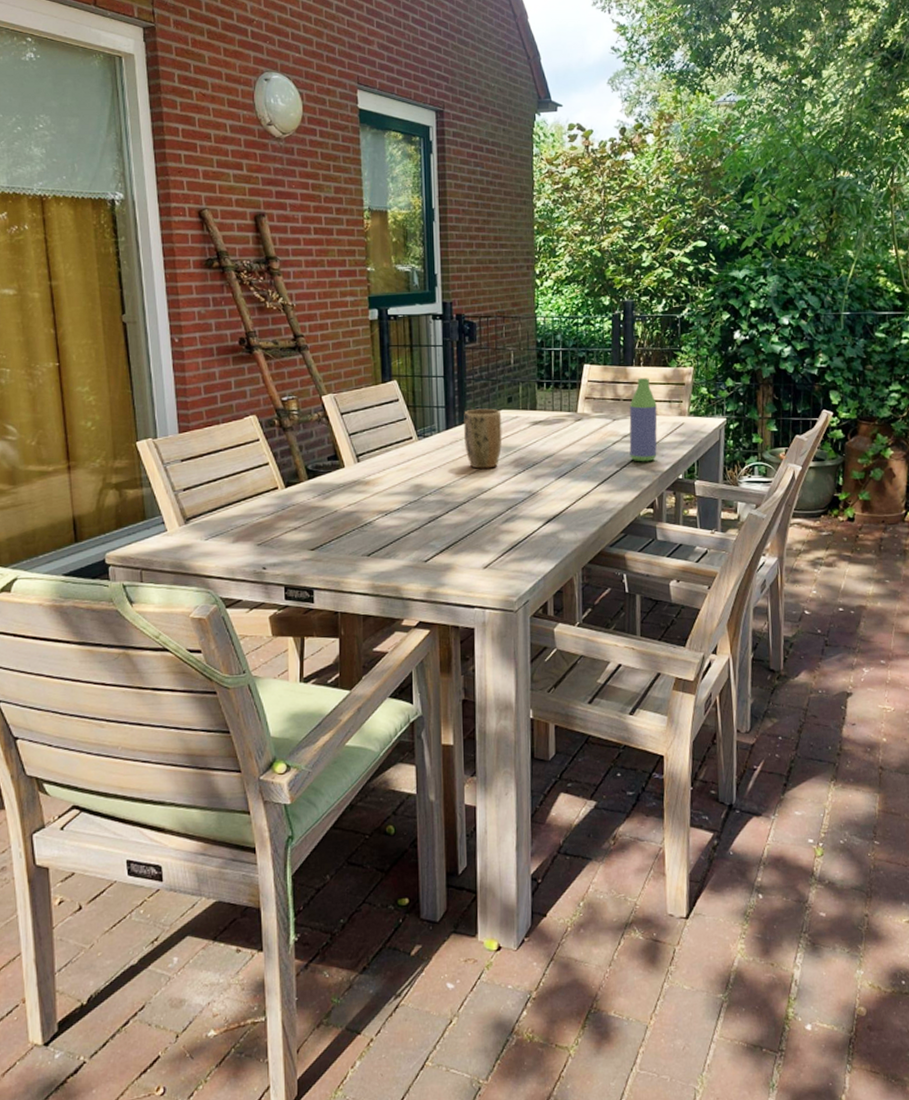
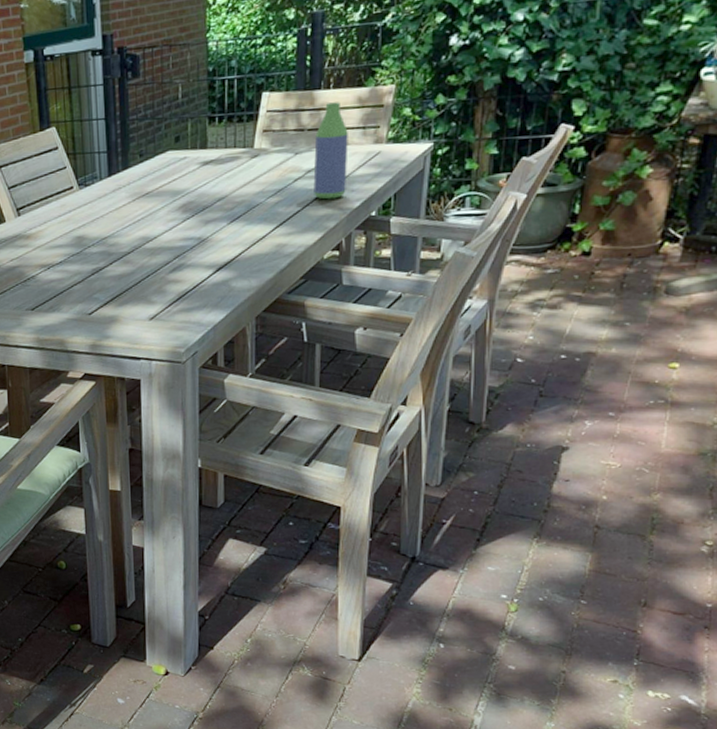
plant pot: present [464,408,502,469] -> none [127,150,169,217]

